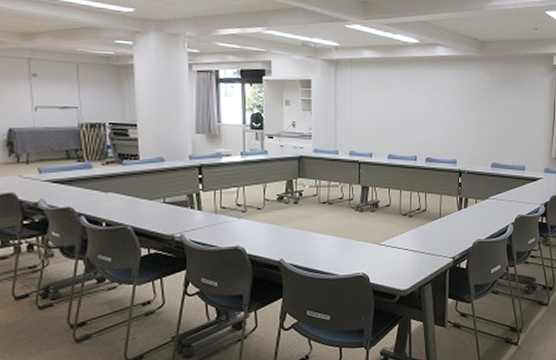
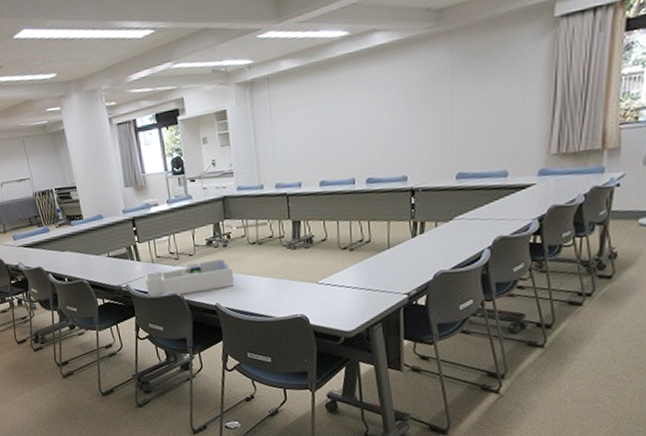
desk organizer: none [204,215,302,249] -> present [144,258,235,296]

